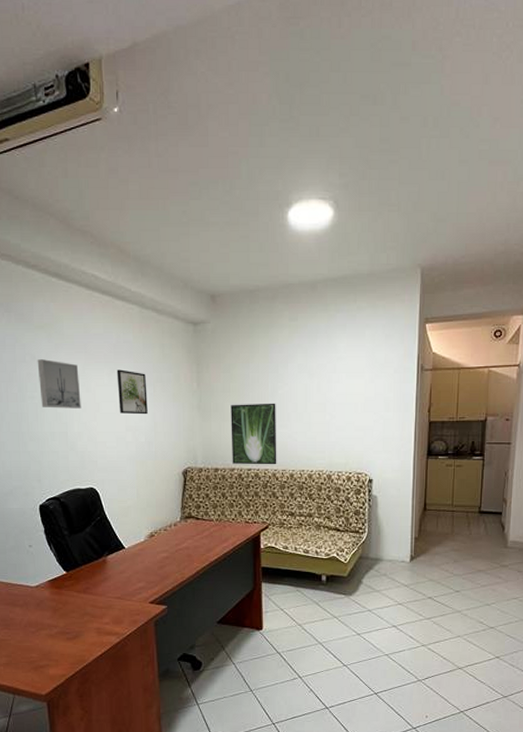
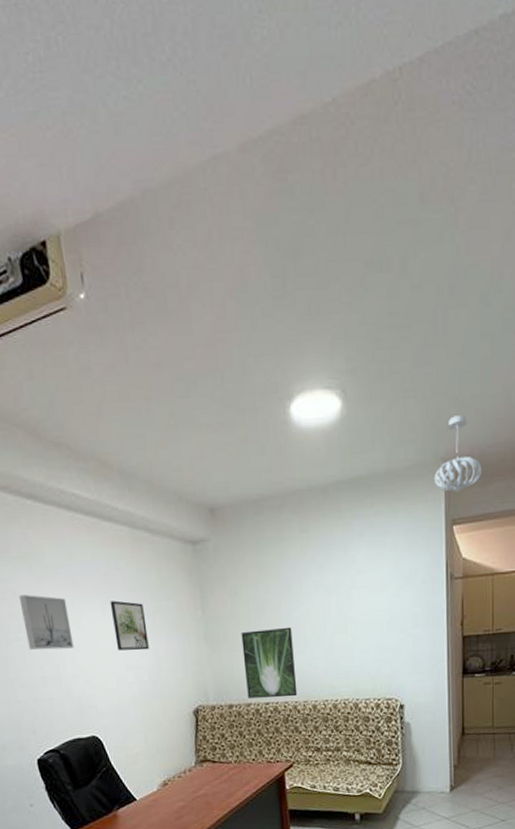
pendant light: none [412,229,455,295] -> present [435,415,482,493]

